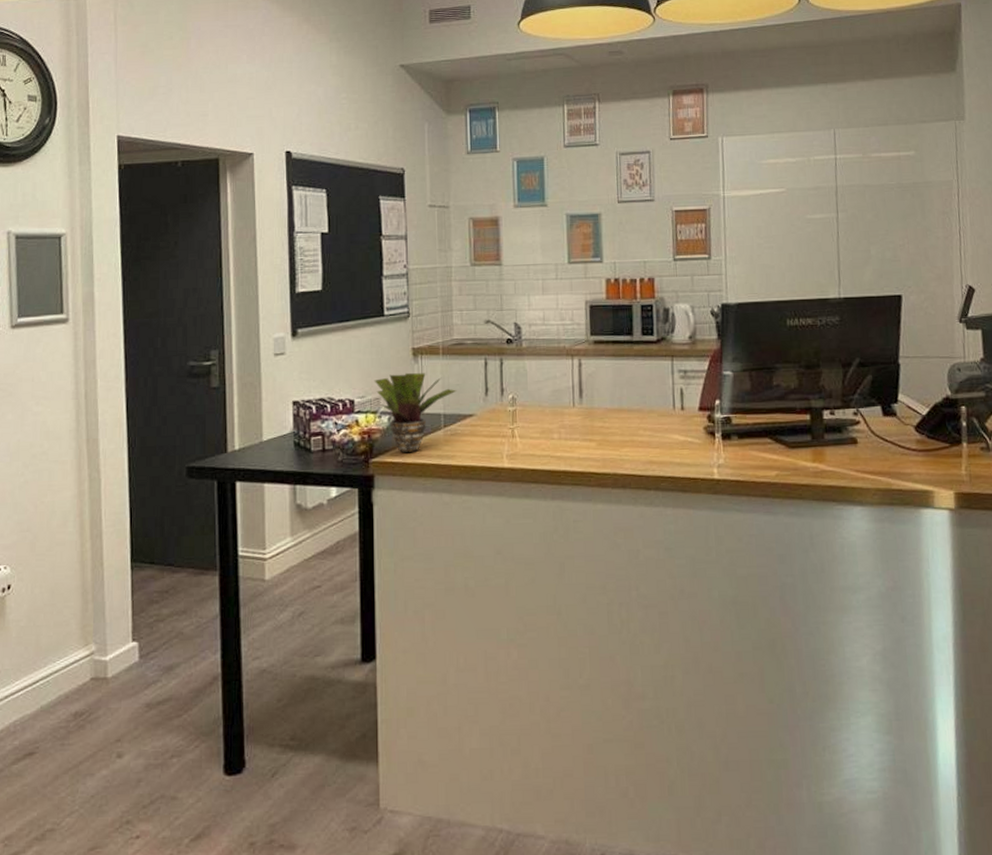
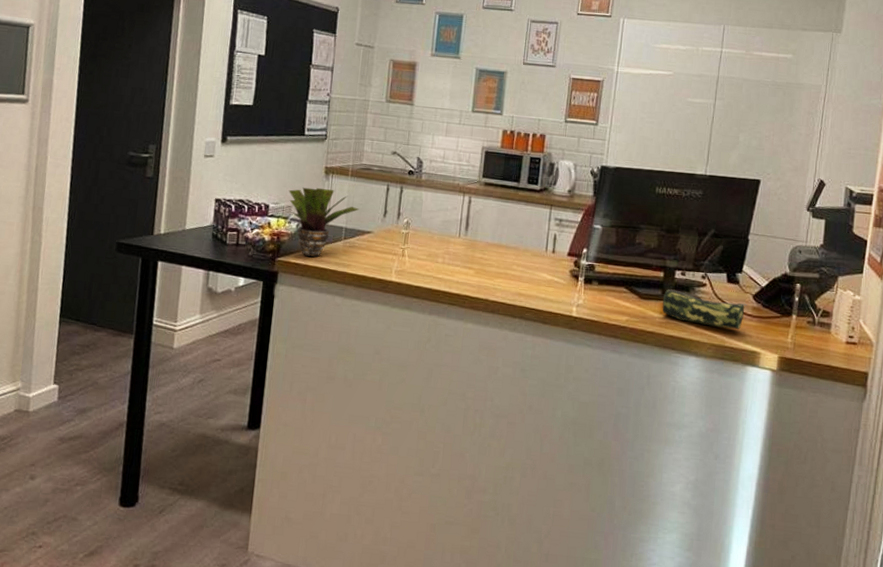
pencil case: none [813,432,910,469] -> present [662,289,748,330]

